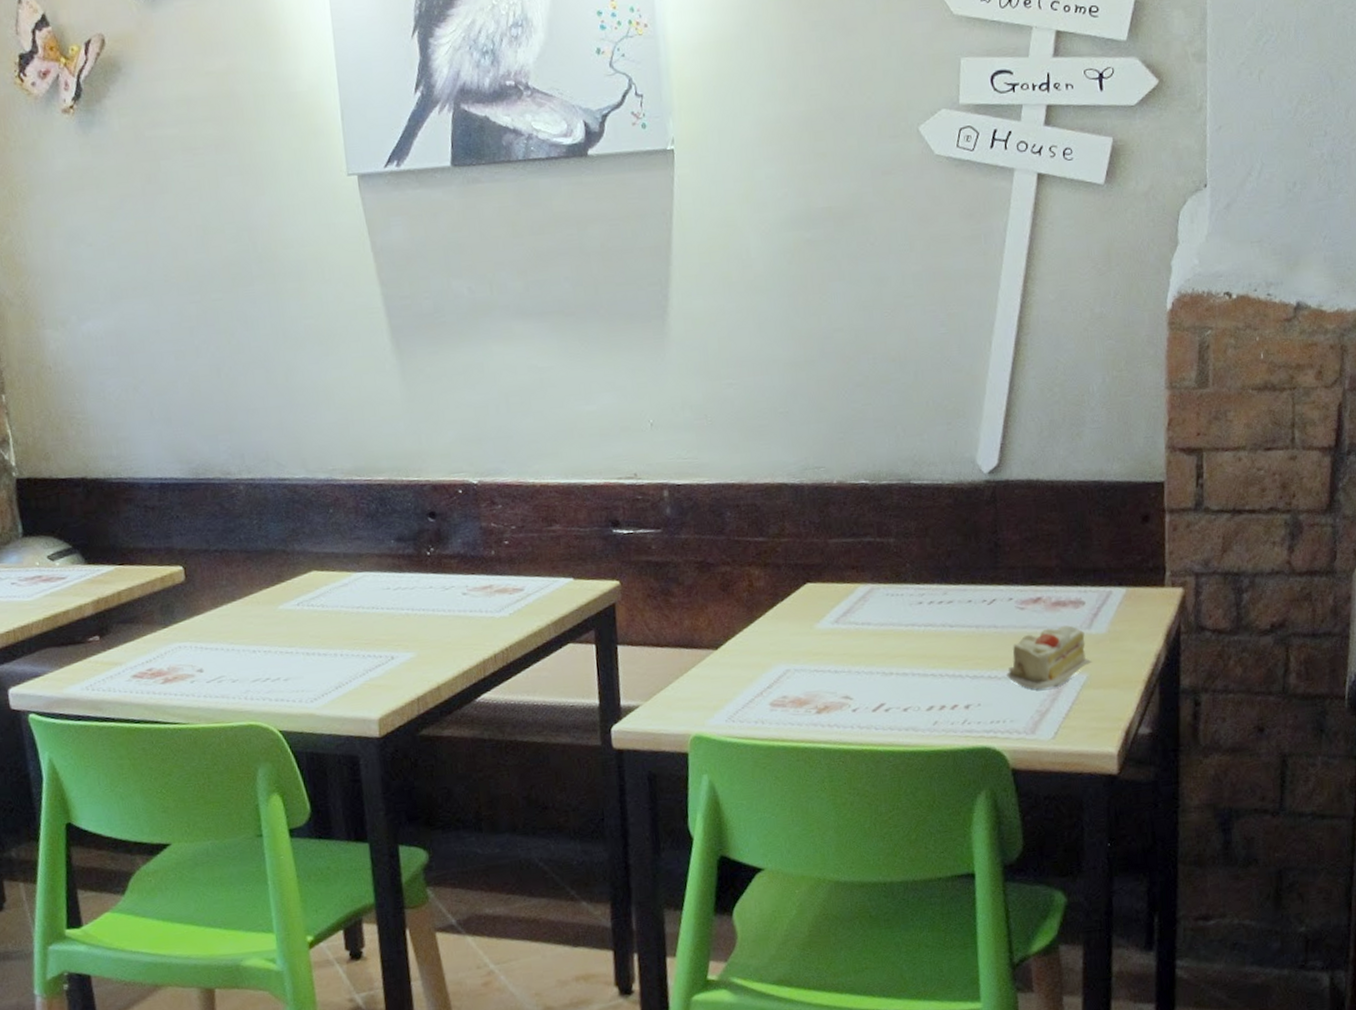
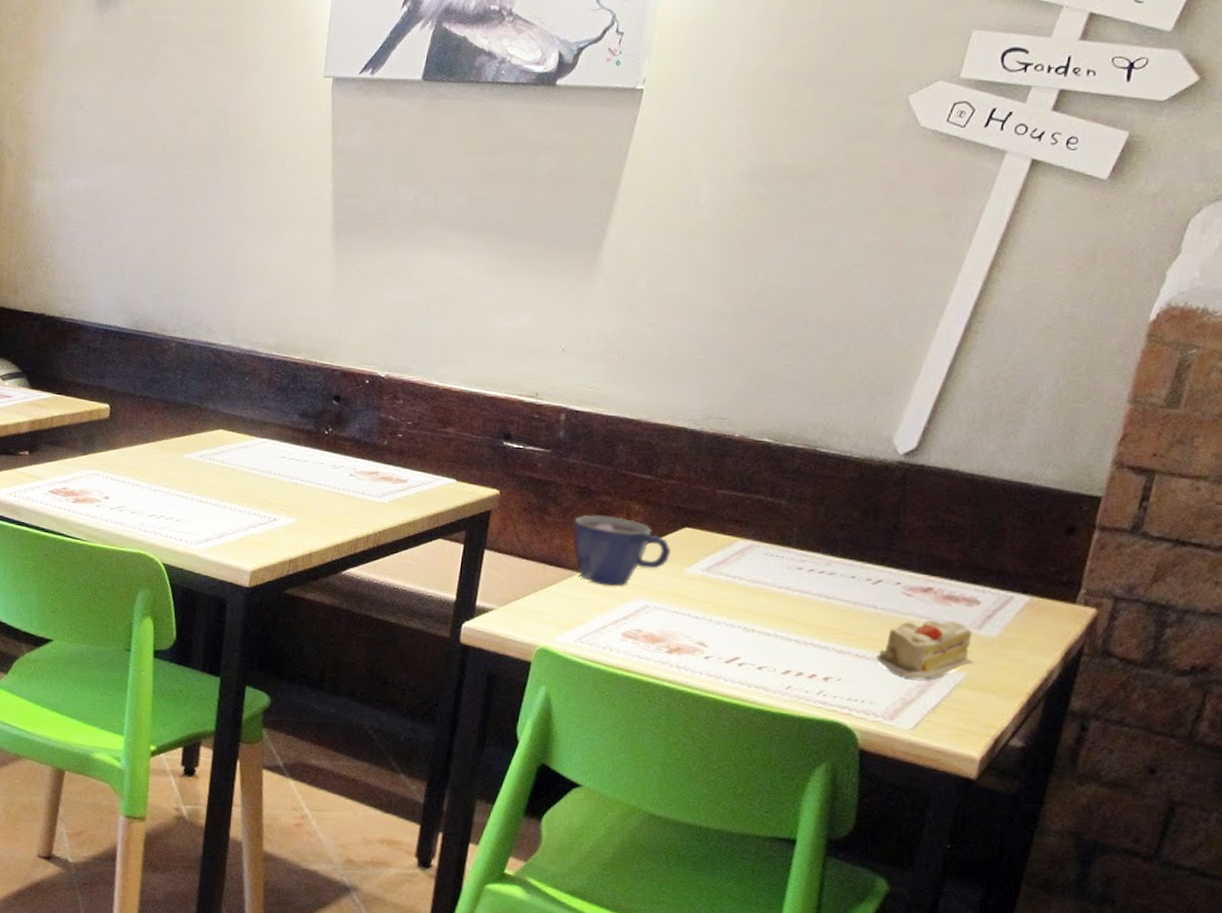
cup: none [699,586,798,658] -> present [573,515,671,586]

